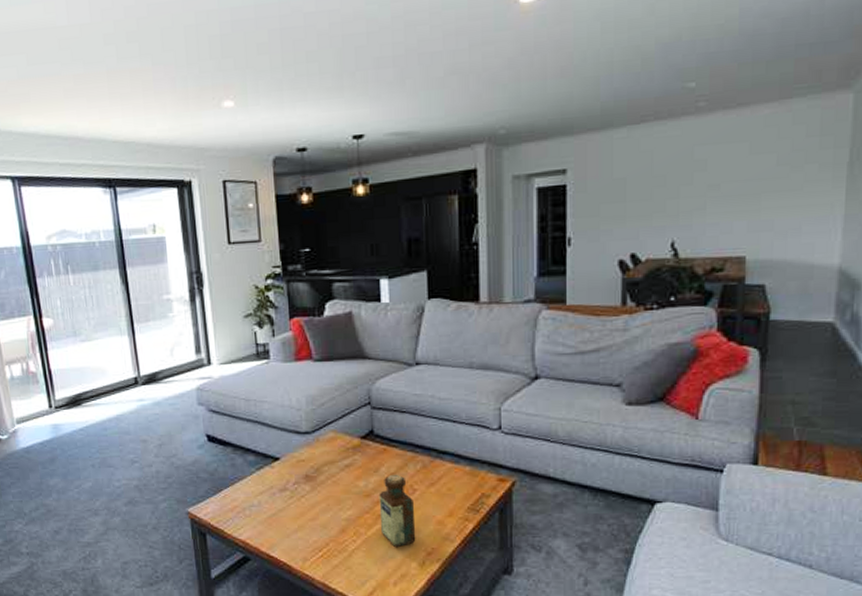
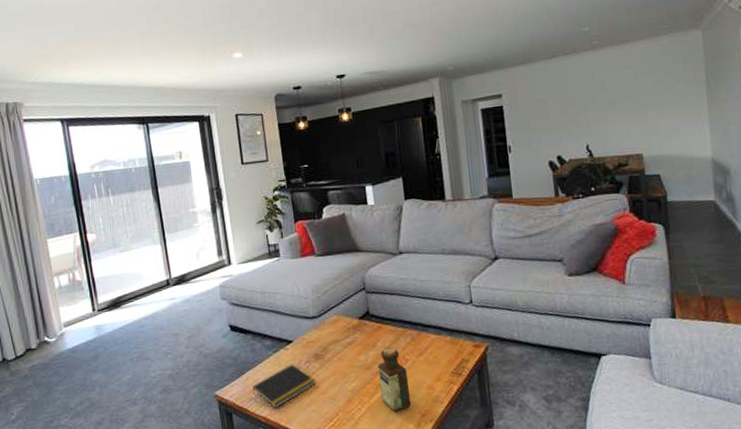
notepad: none [230,484,305,532] -> present [252,364,316,408]

